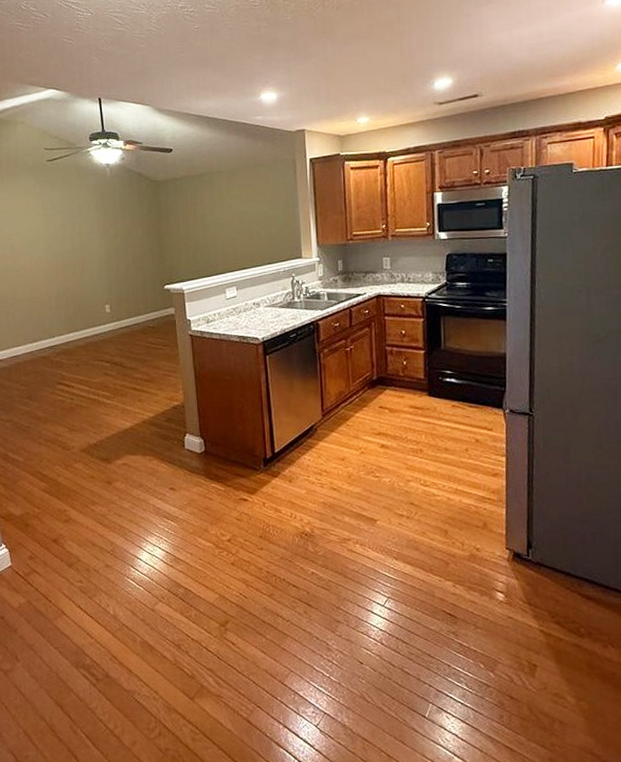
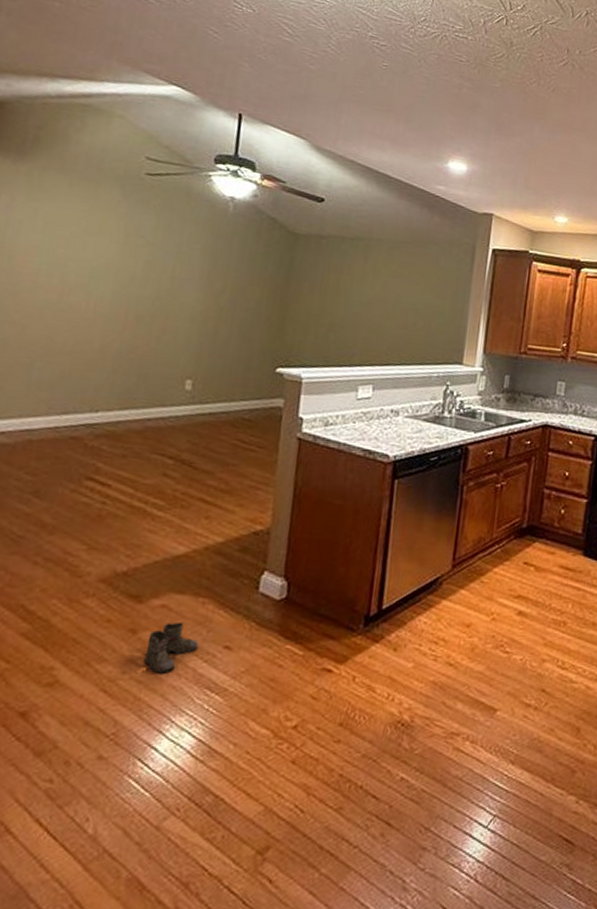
boots: none [119,474,153,509] -> present [144,621,199,674]

